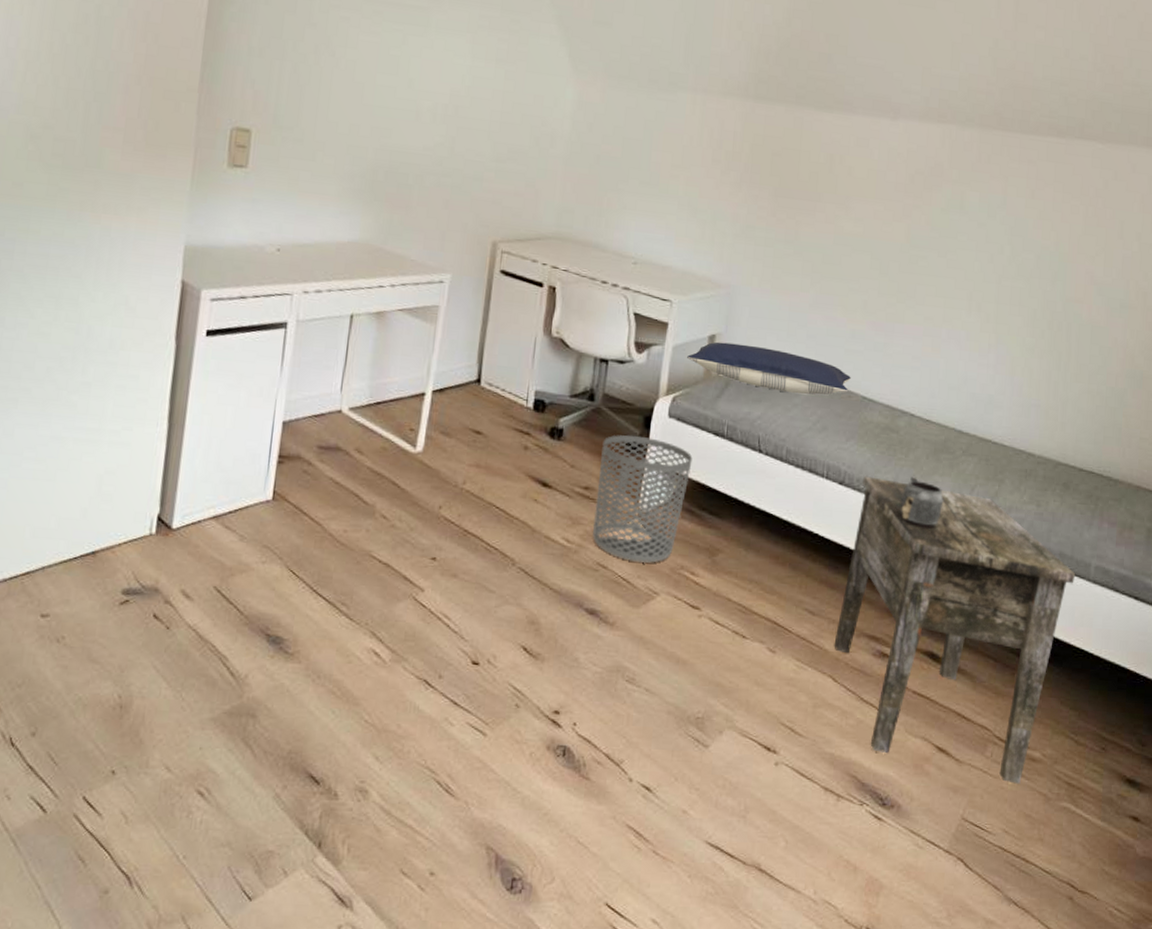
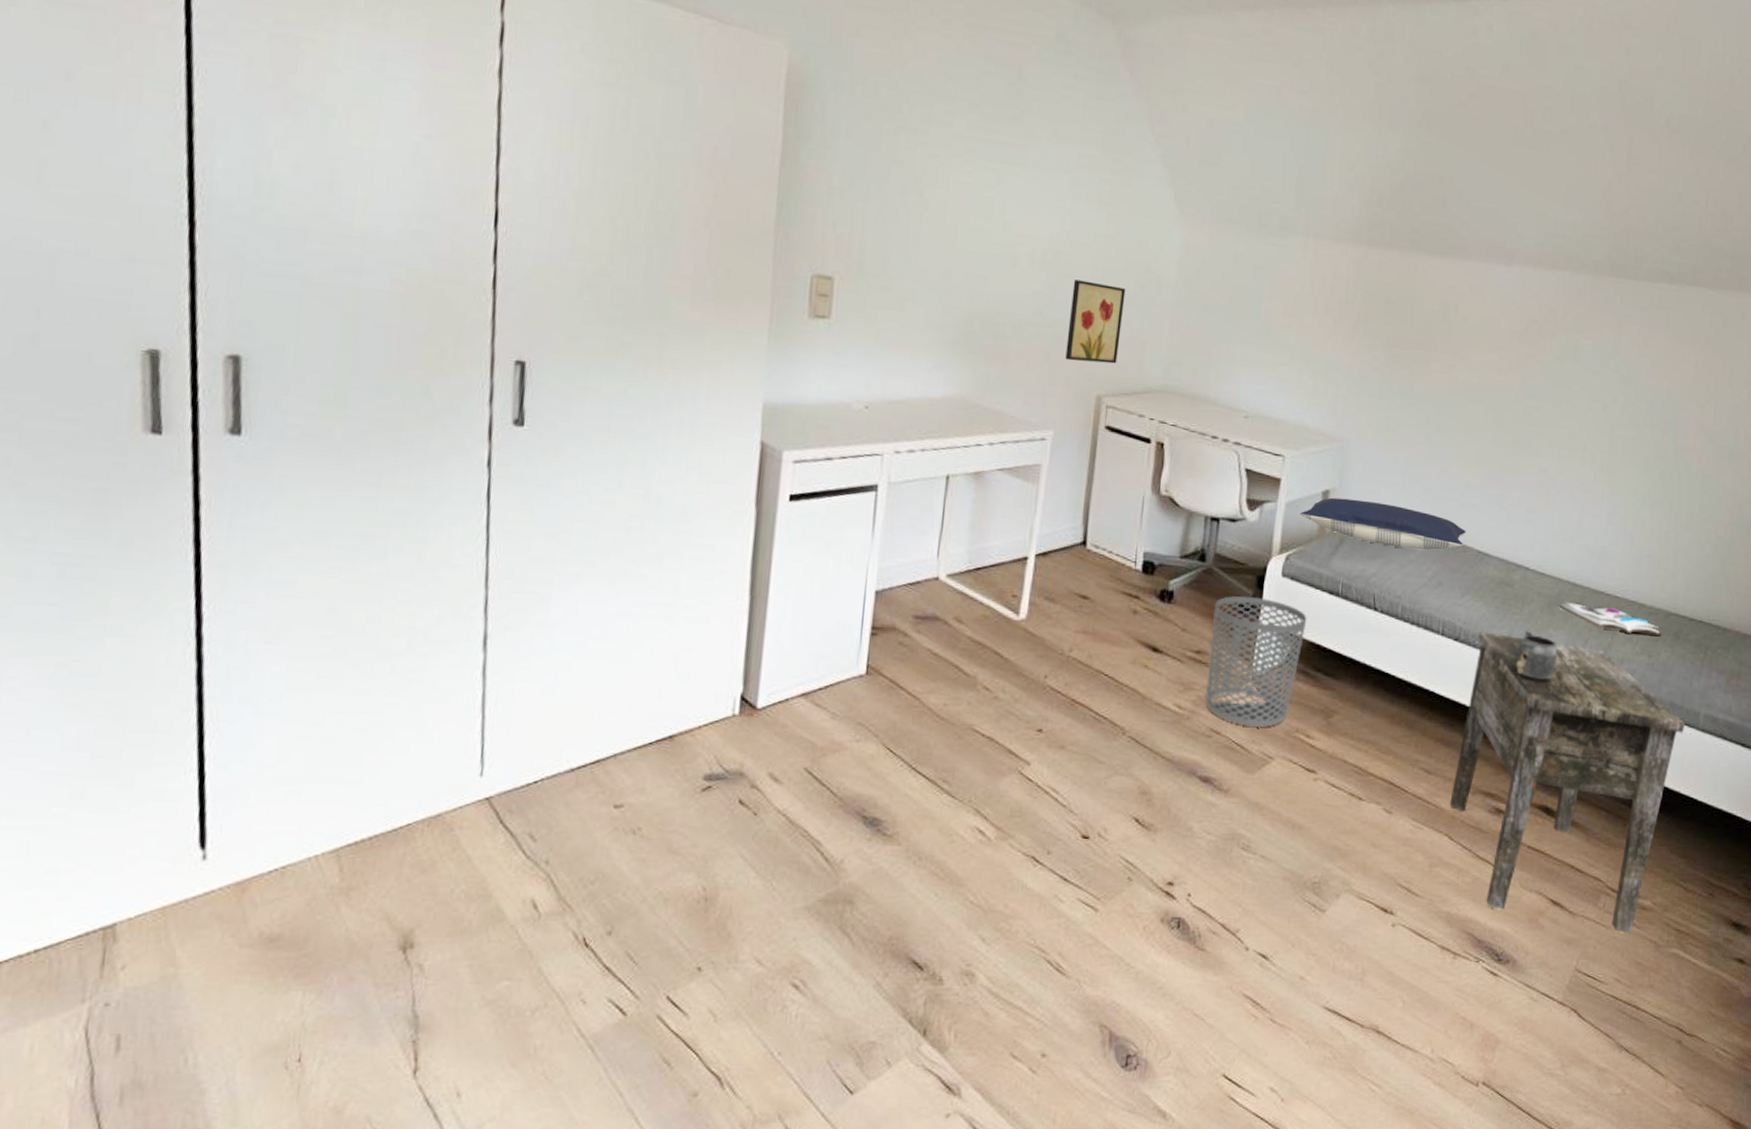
wall art: none [463,132,521,212] -> present [1065,279,1126,364]
book: none [944,449,1051,486] -> present [1559,602,1662,637]

